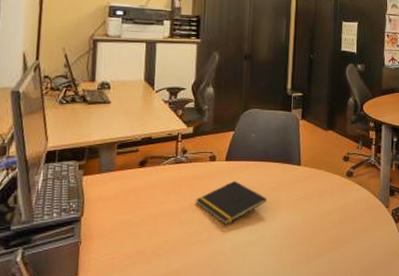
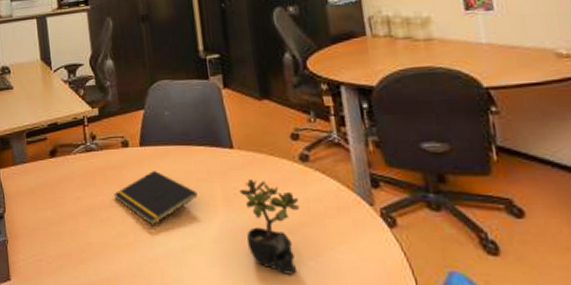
succulent plant: none [298,189,340,258] -> present [239,179,299,274]

